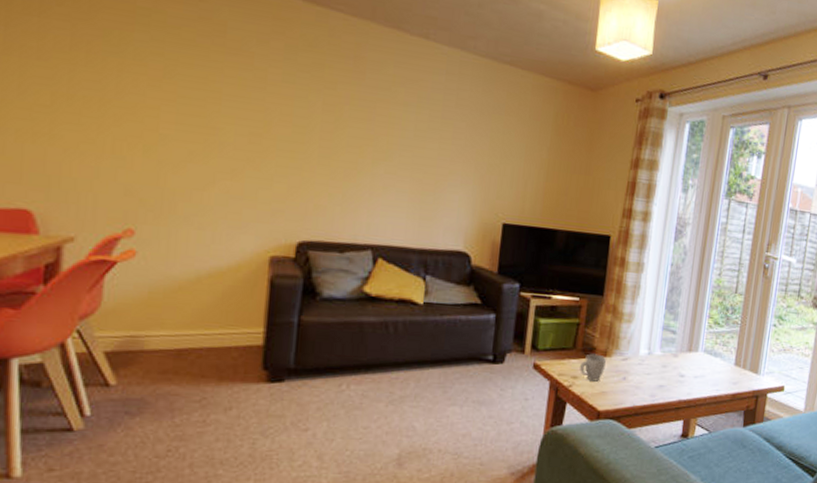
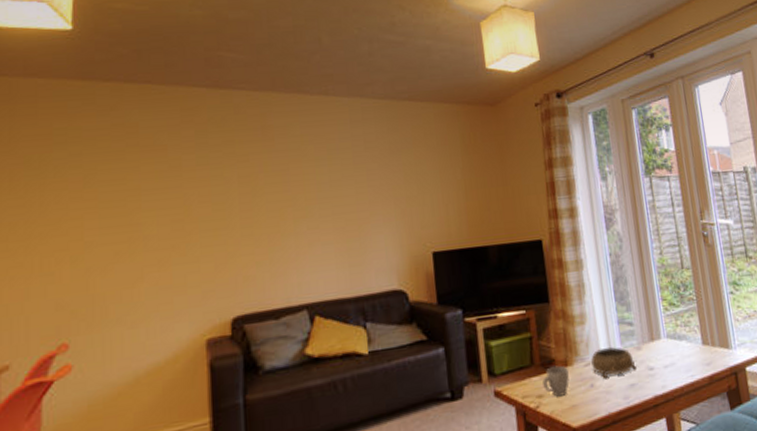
decorative bowl: none [628,348,669,375] -> present [591,347,637,378]

